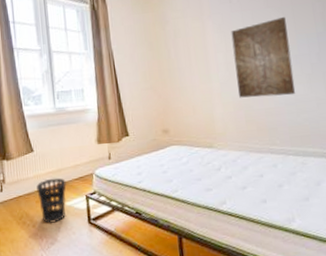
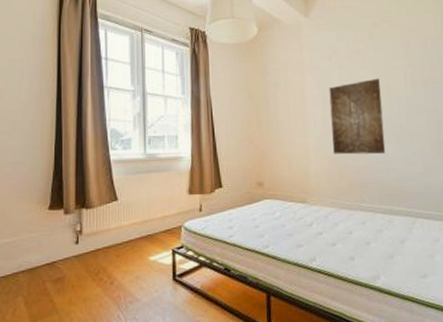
wastebasket: present [36,177,66,224] -> none [118,229,152,281]

